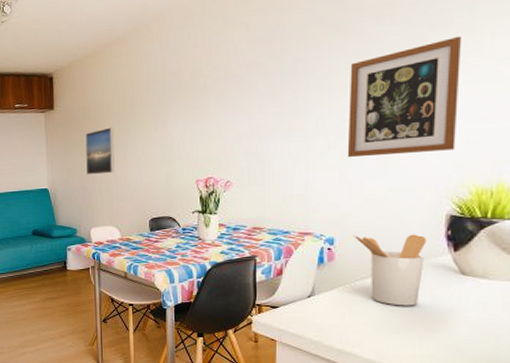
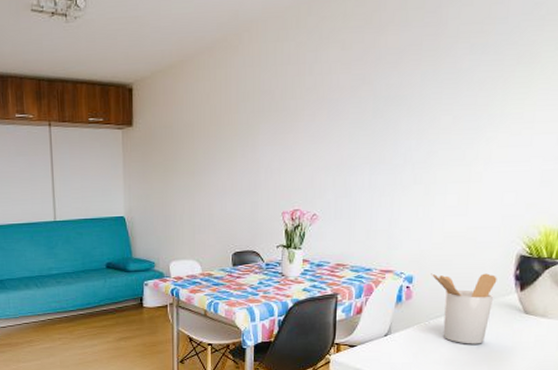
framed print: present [85,127,115,175] -> none [167,149,198,203]
wall art: present [347,36,461,158] -> none [431,71,546,194]

